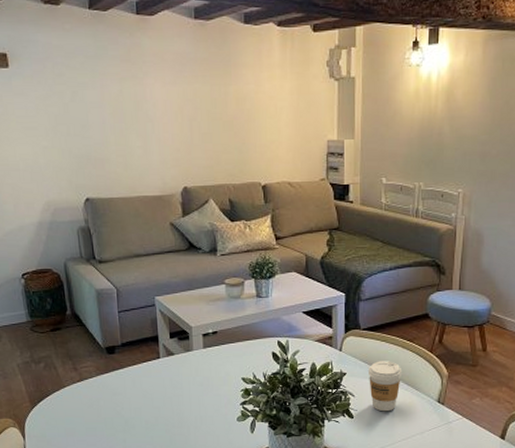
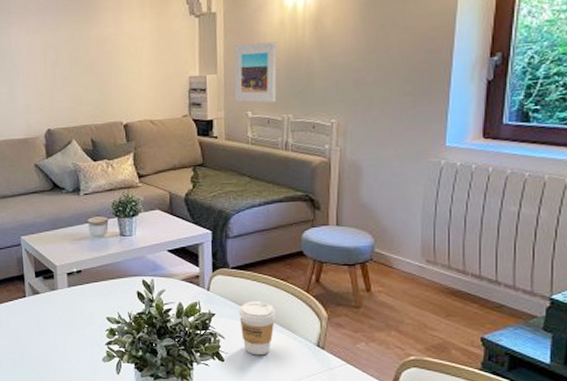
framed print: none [370,110,411,171] -> present [234,42,277,103]

